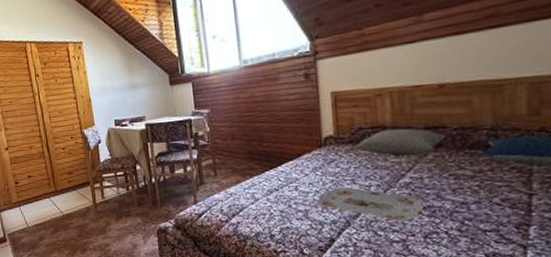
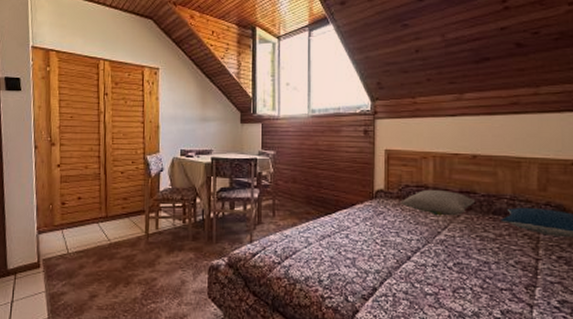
serving tray: present [316,186,423,222] -> none [364,238,454,276]

